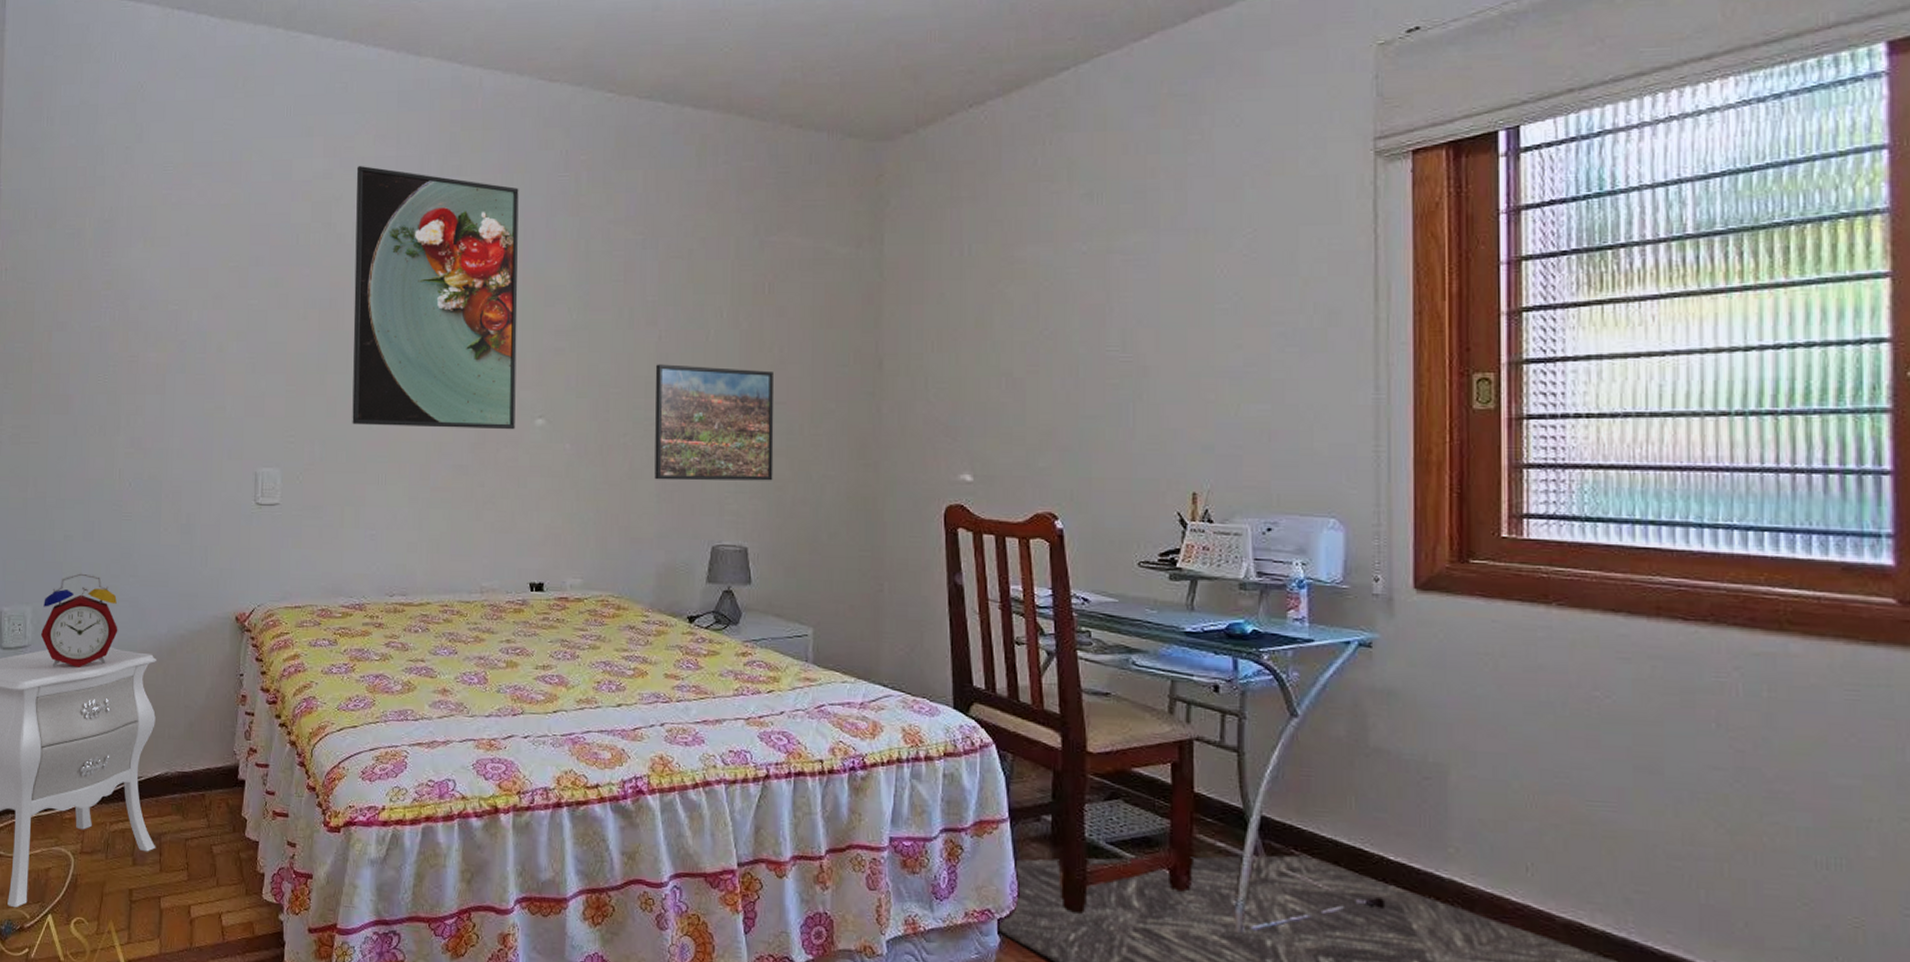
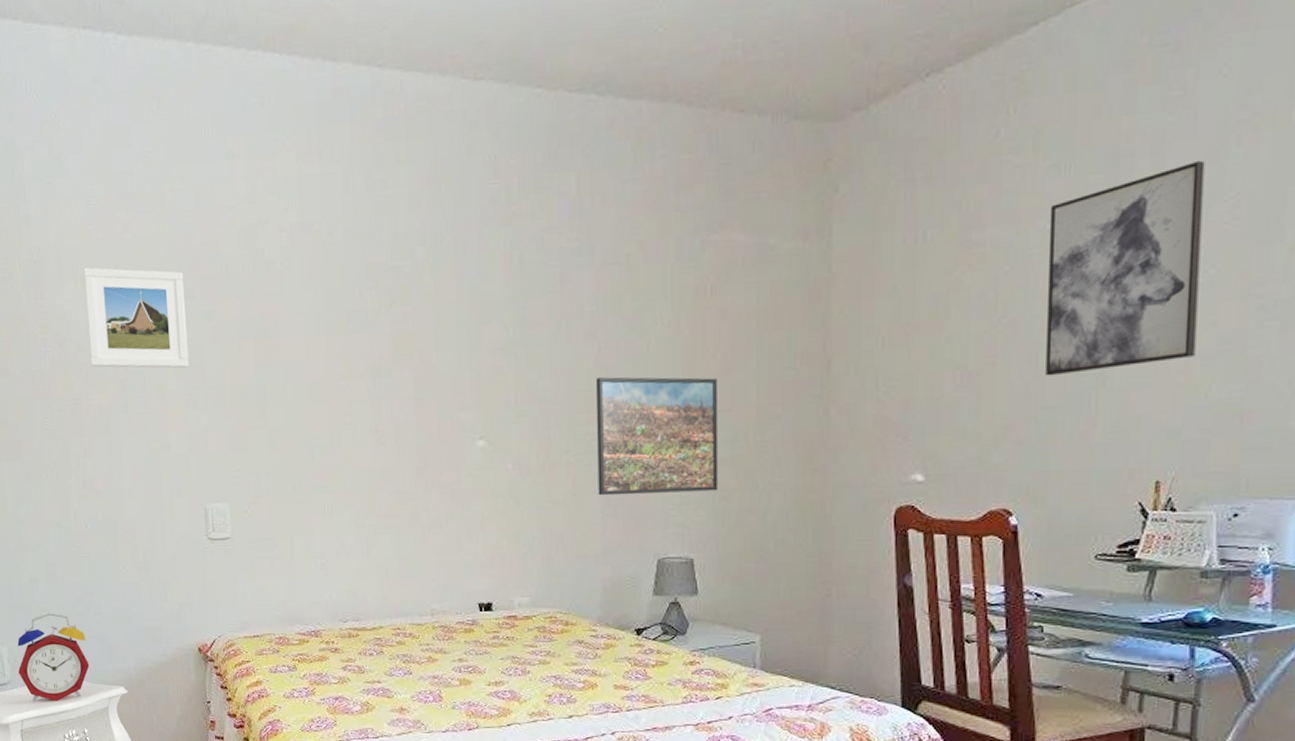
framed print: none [152,229,254,332] -> present [83,267,189,369]
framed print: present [352,166,519,430] -> none [280,186,456,456]
wall art: none [1084,198,1224,387] -> present [1046,160,1205,376]

